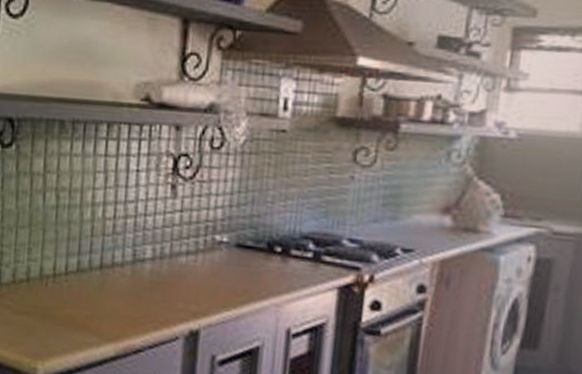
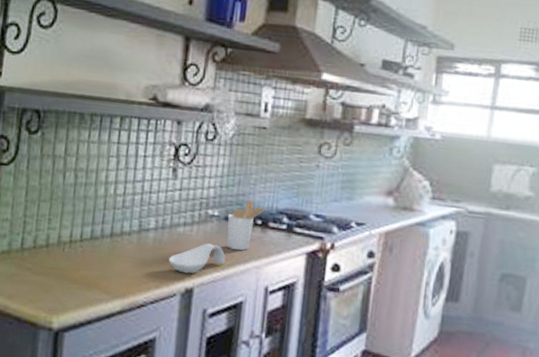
spoon rest: none [168,276,238,313] -> present [168,243,226,274]
utensil holder: none [237,223,290,285] -> present [226,200,268,251]

